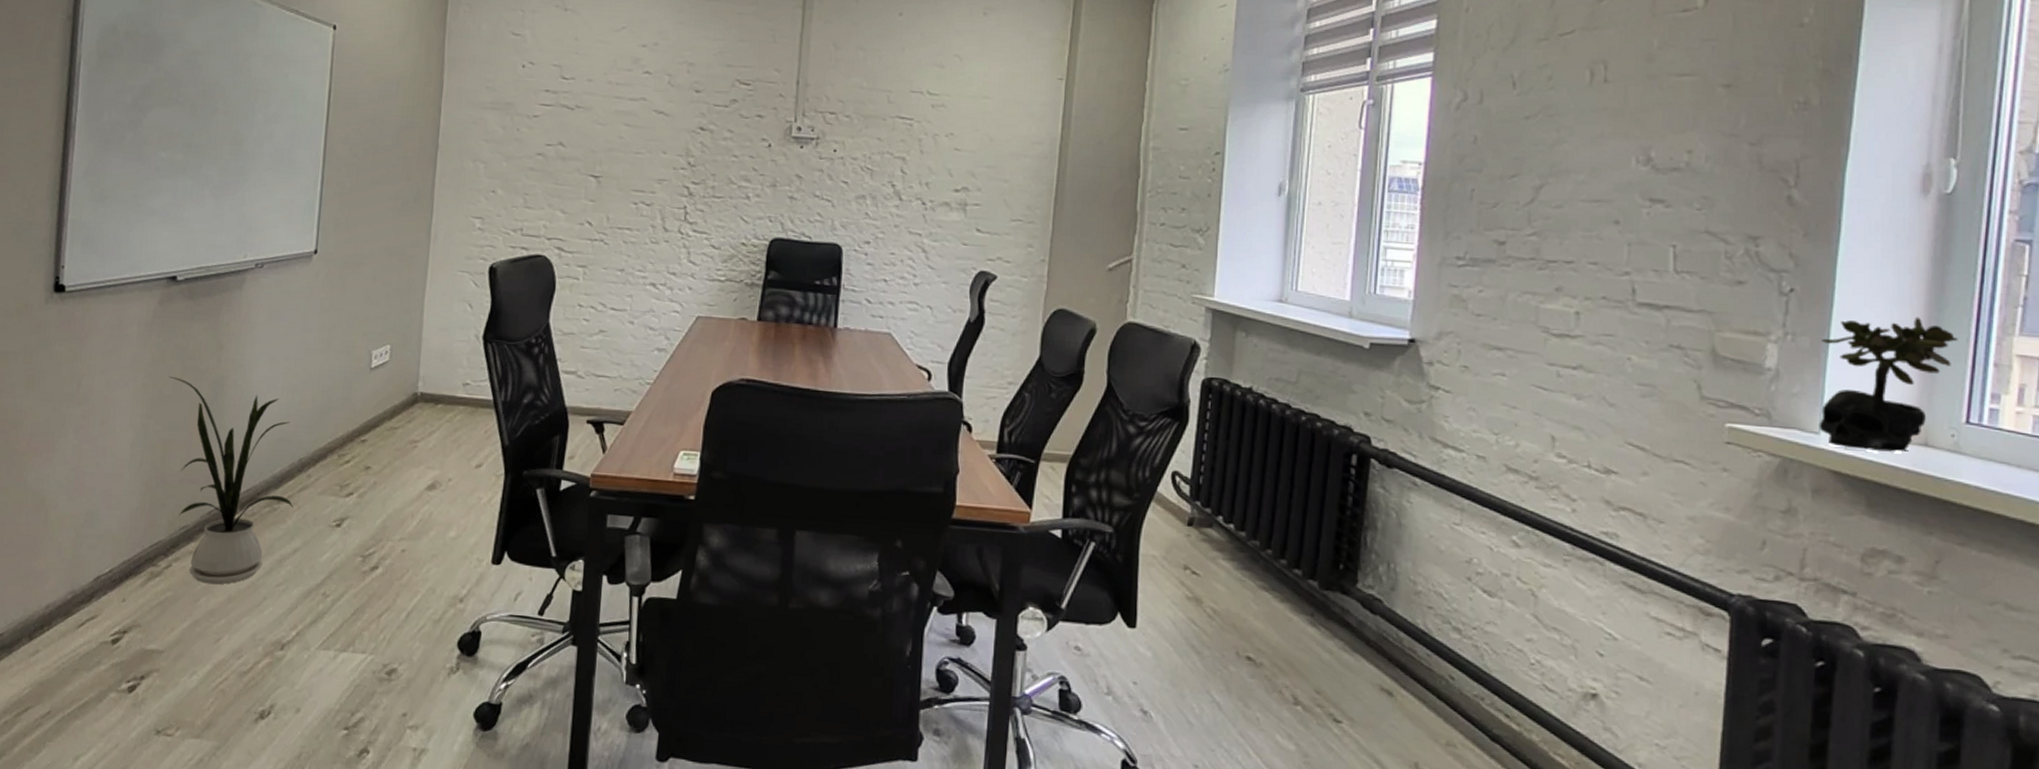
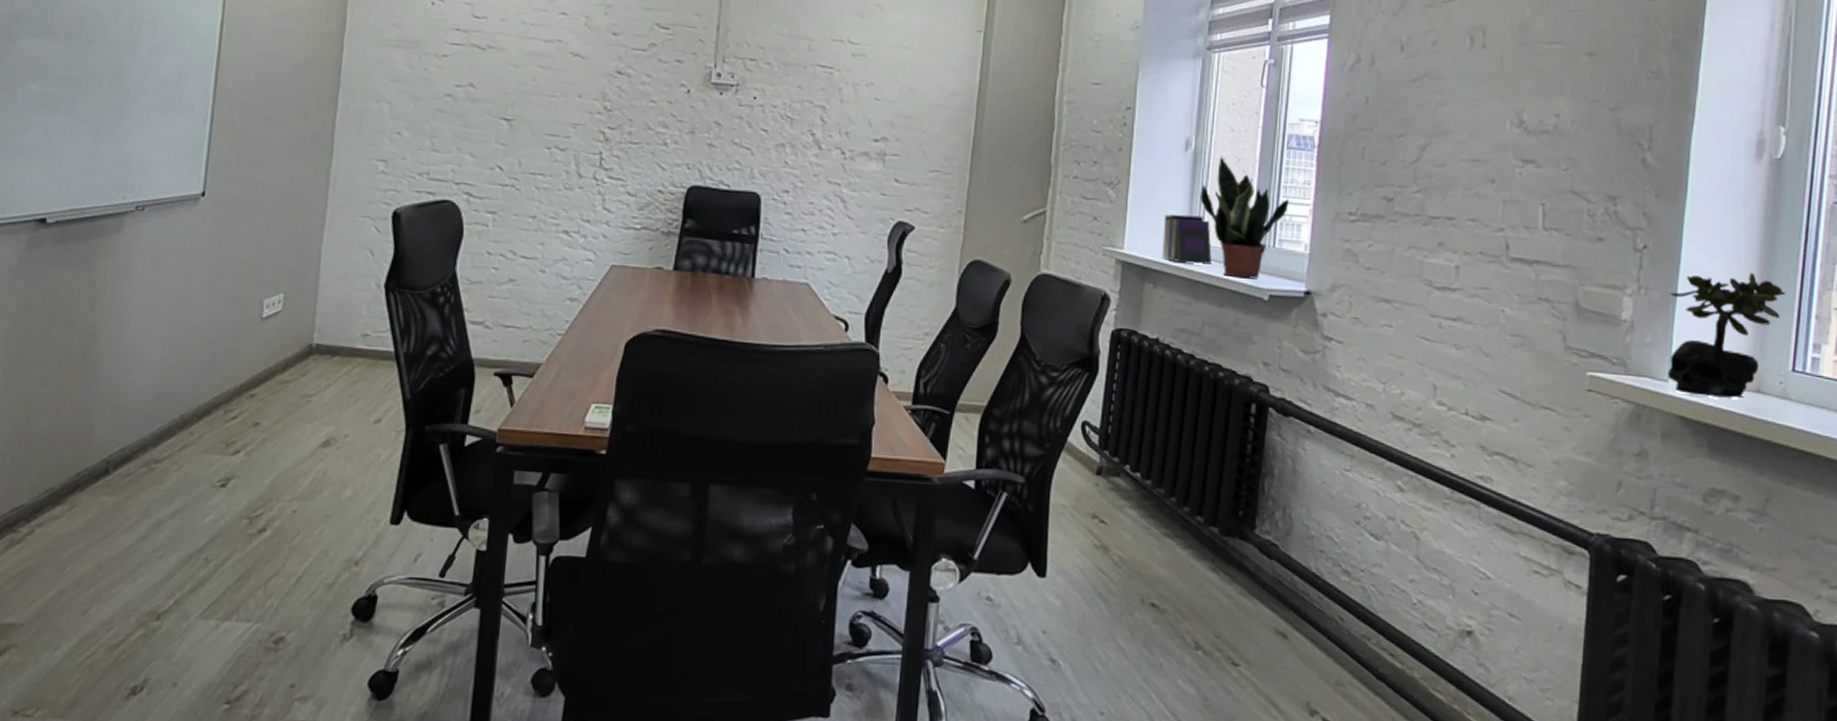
house plant: present [169,375,294,585] -> none [35,326,174,551]
books: none [1255,260,1308,312] -> present [1162,214,1212,264]
potted plant: none [1294,200,1391,327] -> present [1200,156,1289,279]

